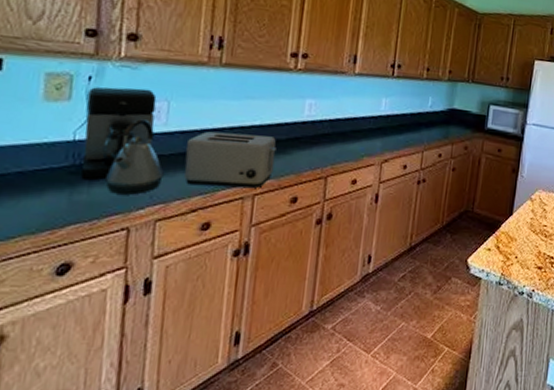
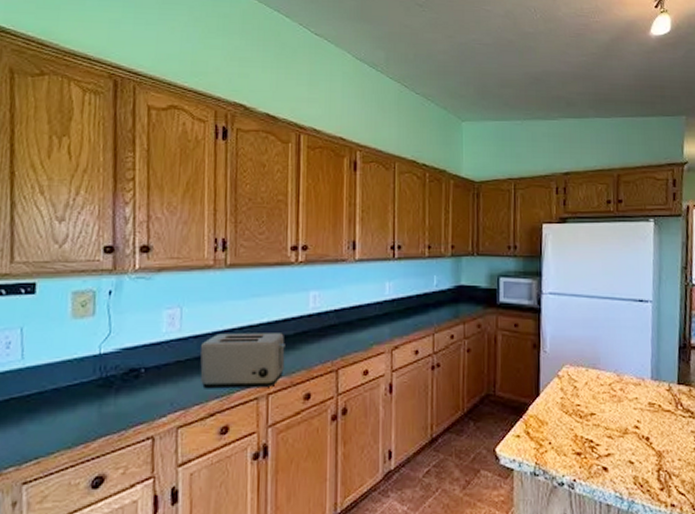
coffee maker: present [81,87,157,181] -> none [108,297,170,392]
kettle: present [104,119,164,195] -> none [128,327,182,403]

